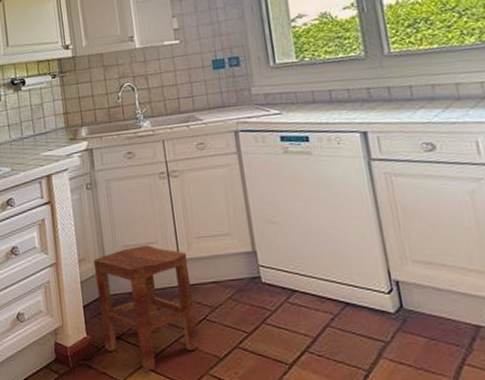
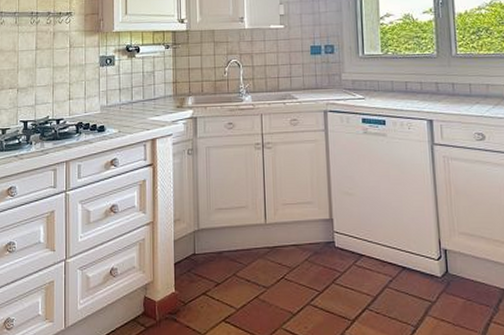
stool: present [94,245,199,371] -> none [188,209,276,325]

